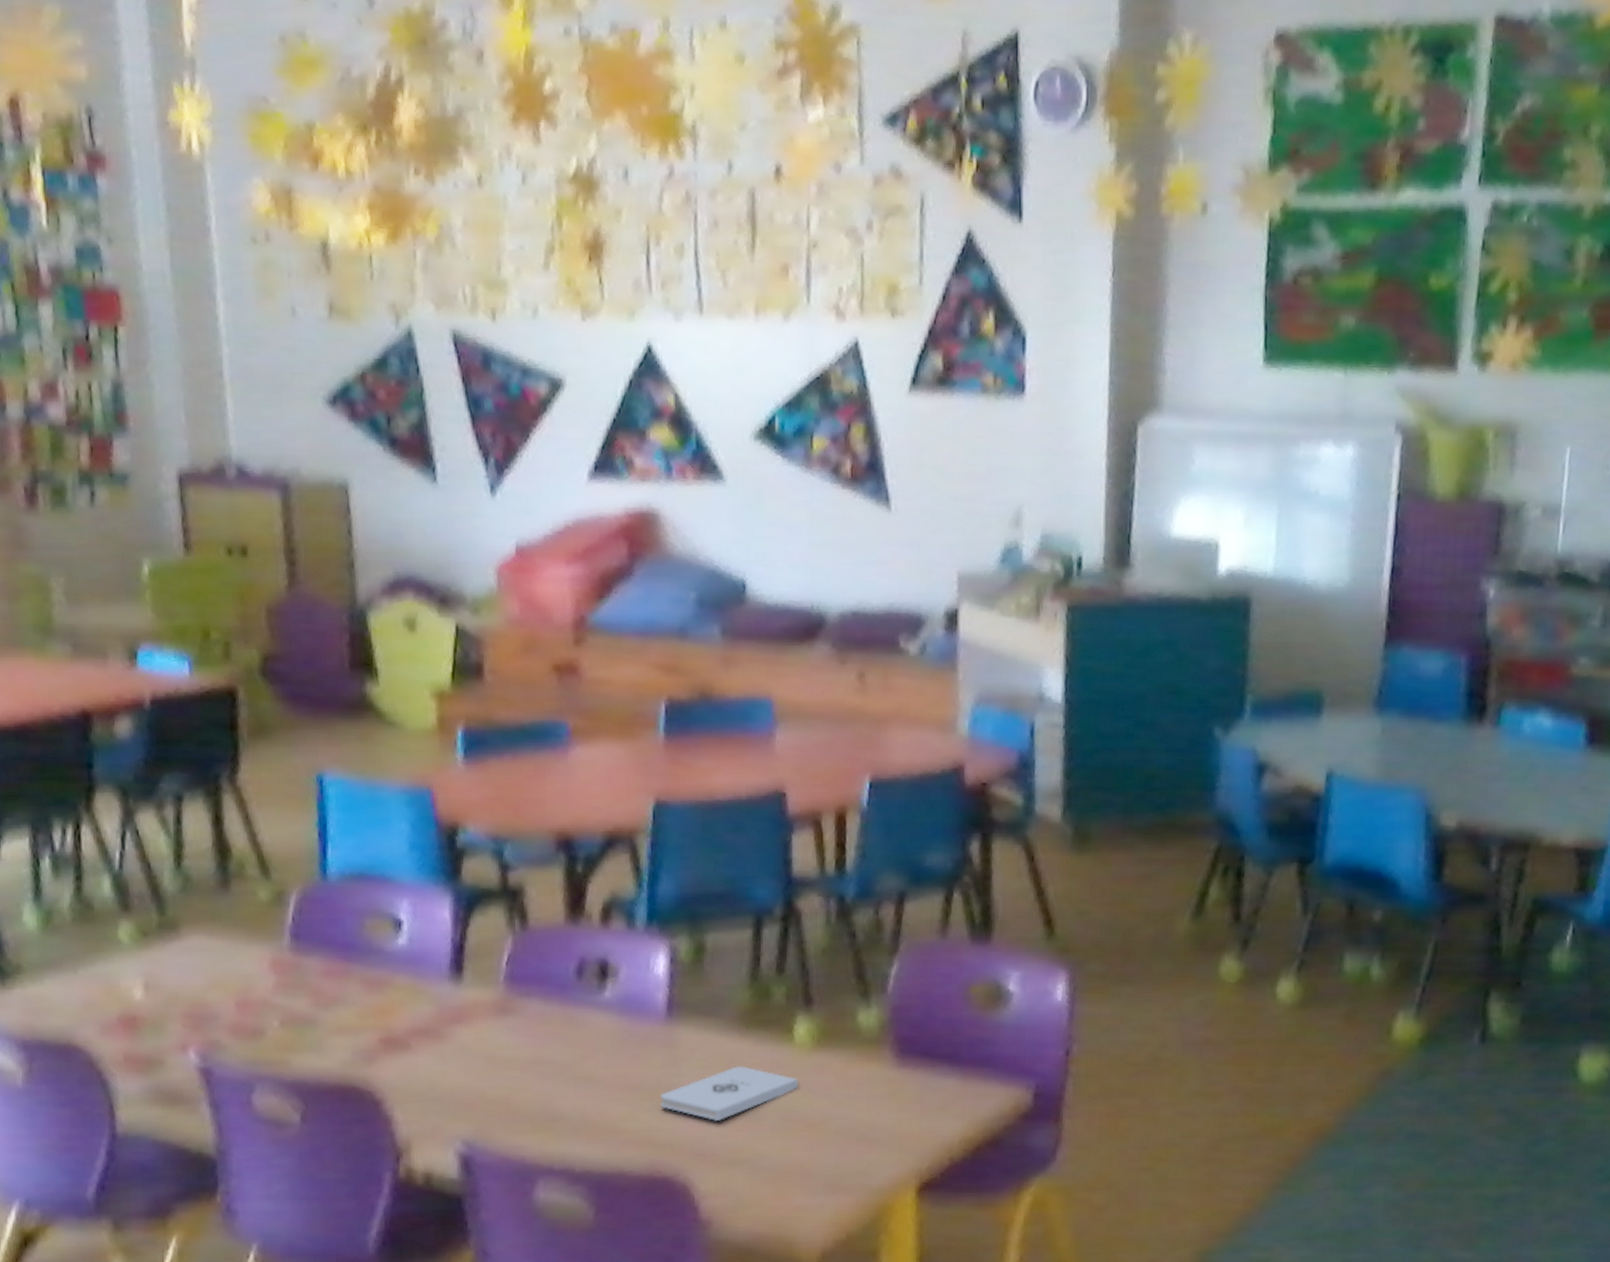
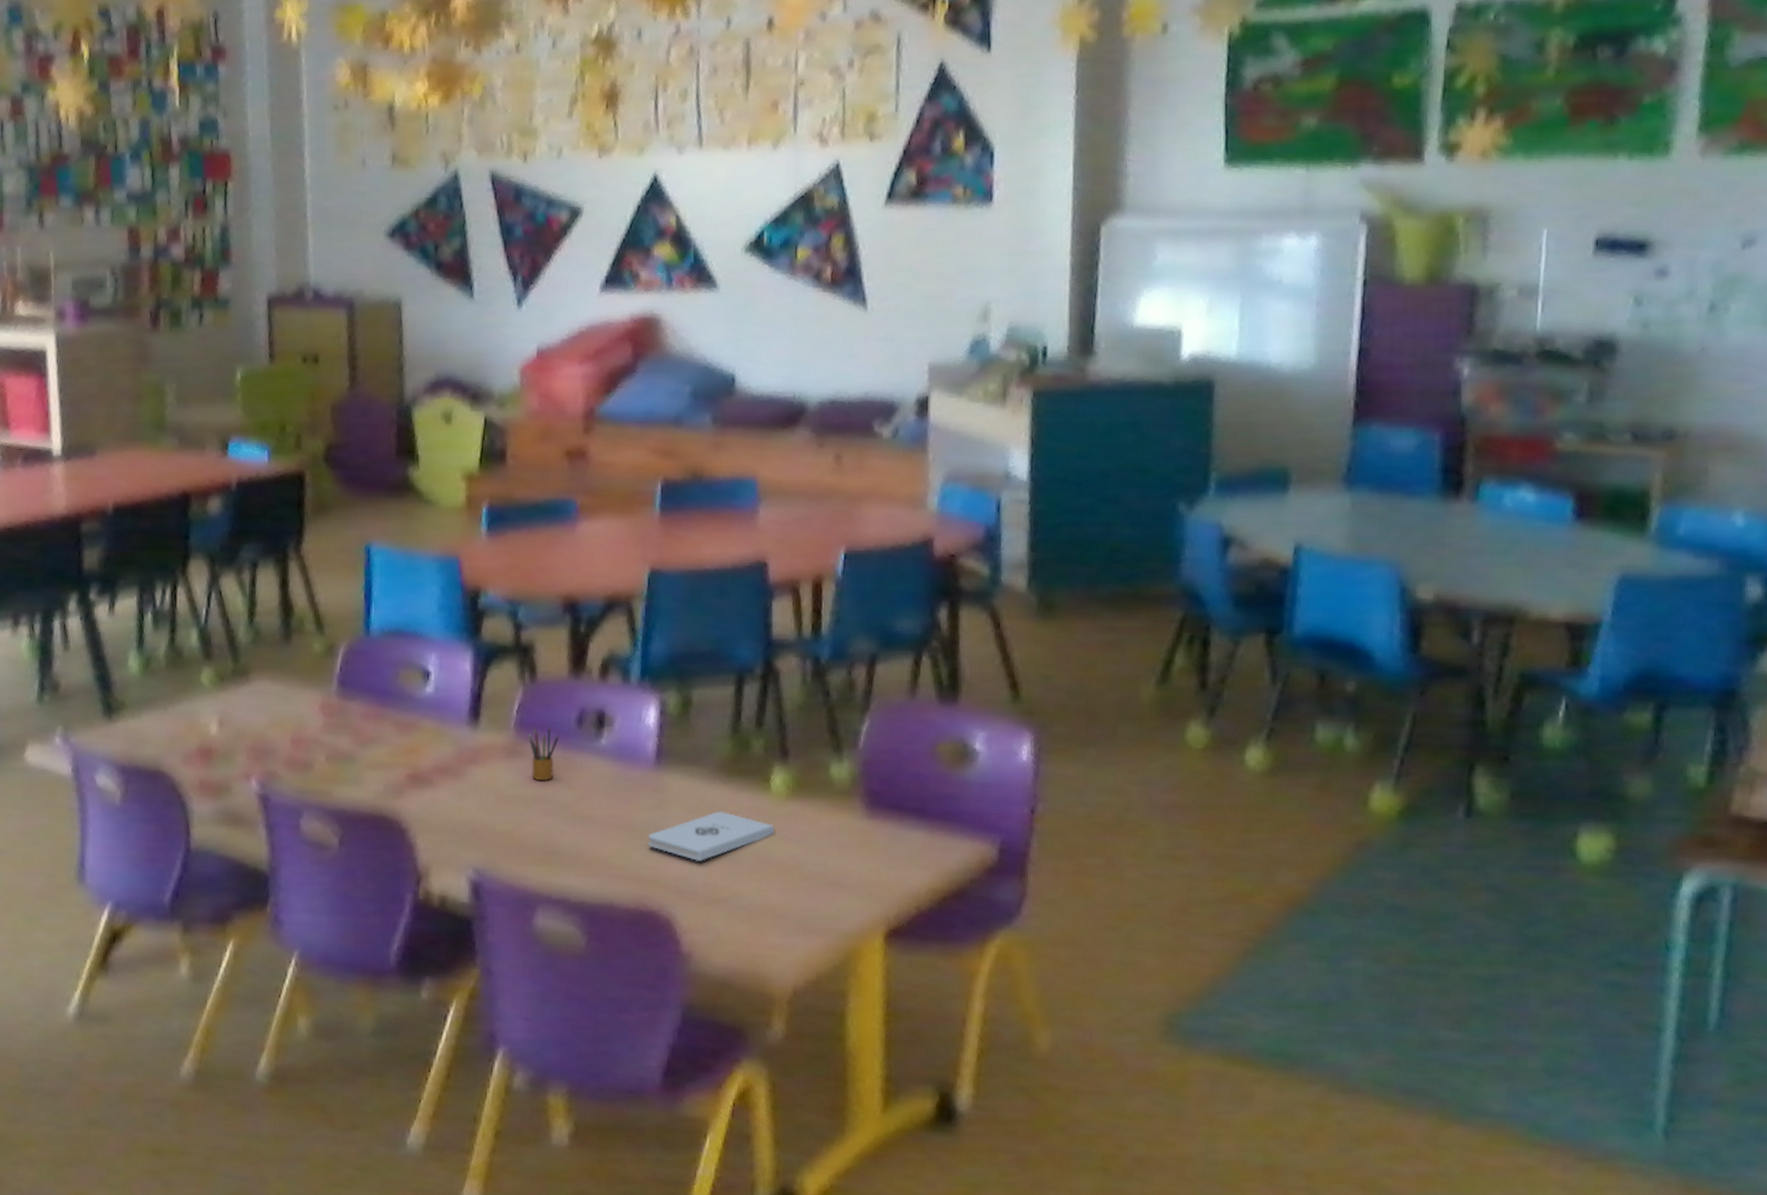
pencil box: none [521,979,557,1039] -> present [529,726,560,780]

